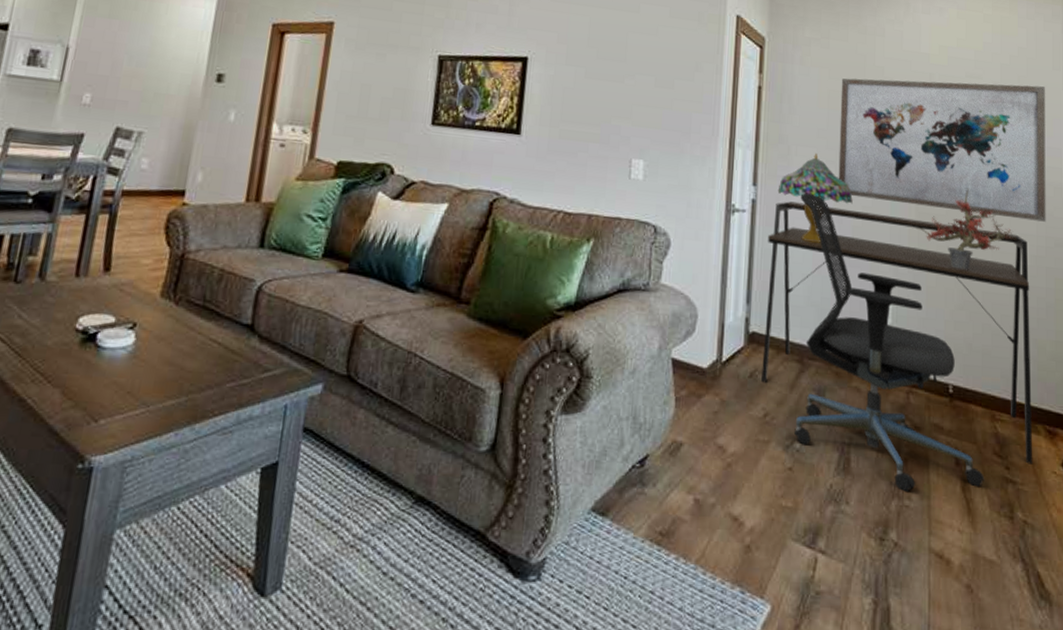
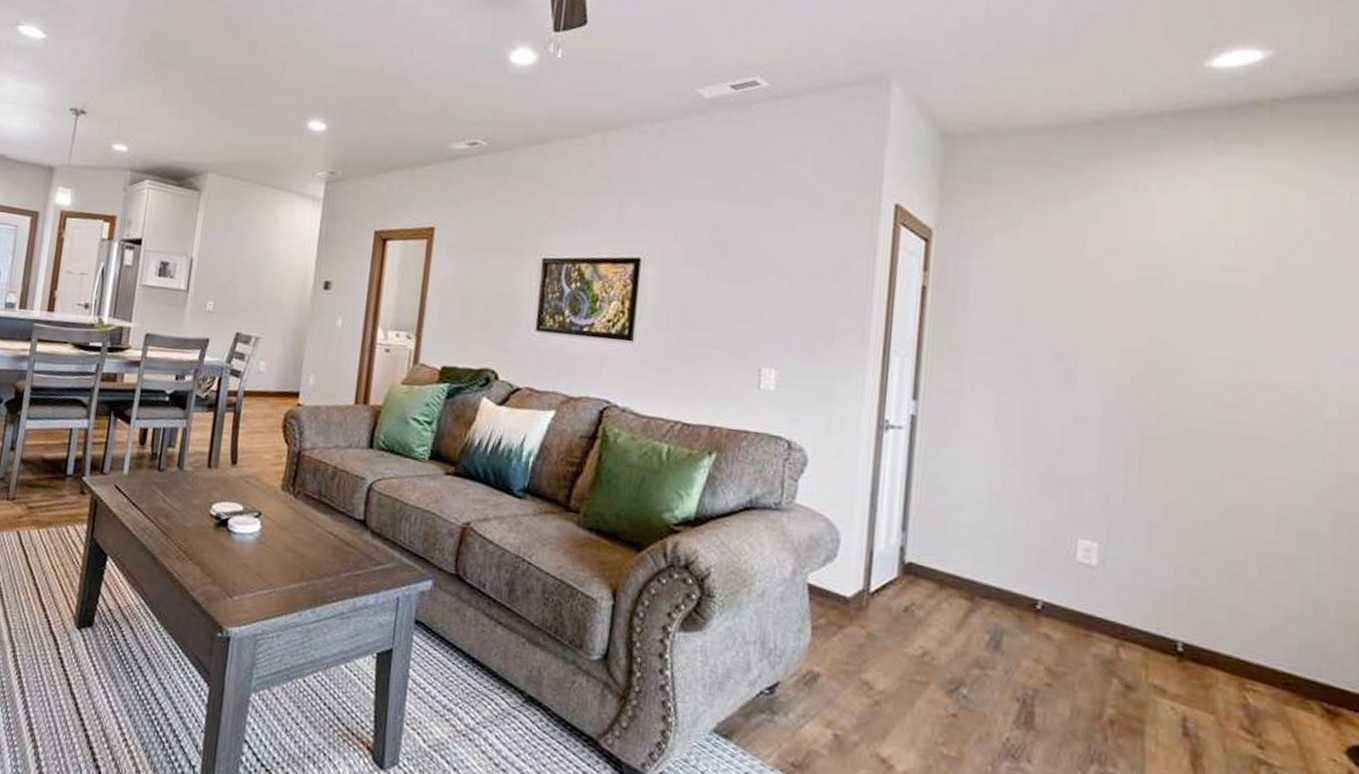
desk: present [761,201,1033,464] -> none [919,418,1308,747]
table lamp: present [777,153,853,243] -> none [945,364,1048,467]
office chair: present [794,192,985,493] -> none [961,409,1226,765]
wall art: present [838,78,1046,222] -> none [1027,274,1347,454]
potted plant: present [916,188,1013,270] -> none [1136,408,1284,508]

